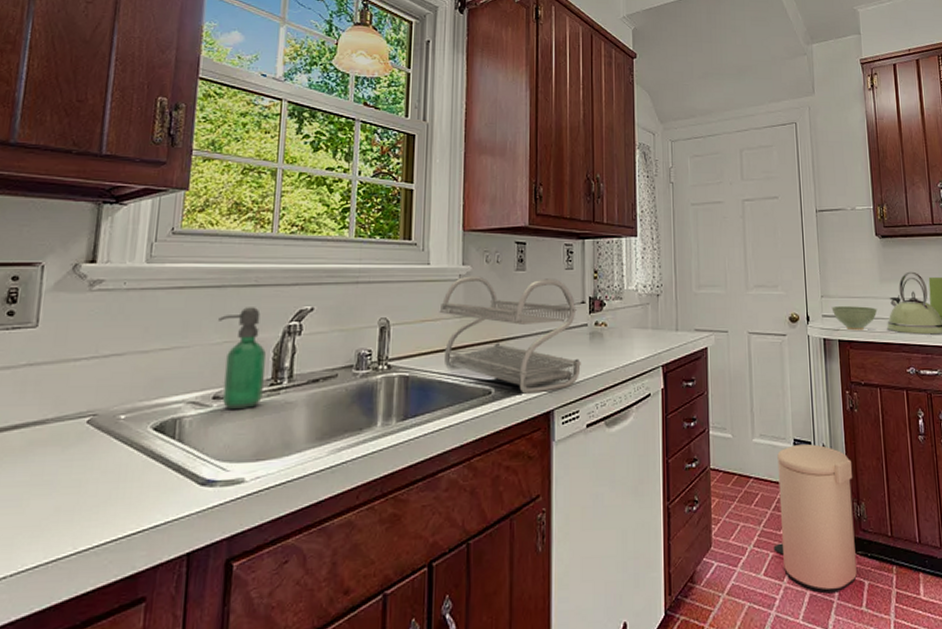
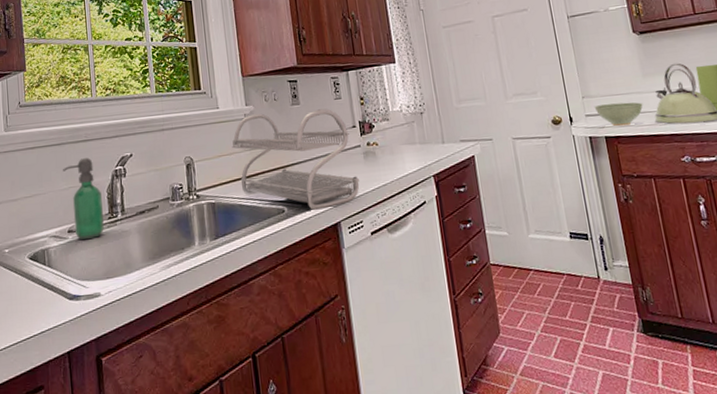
pedal bin: present [773,444,857,594] -> none [554,236,650,372]

